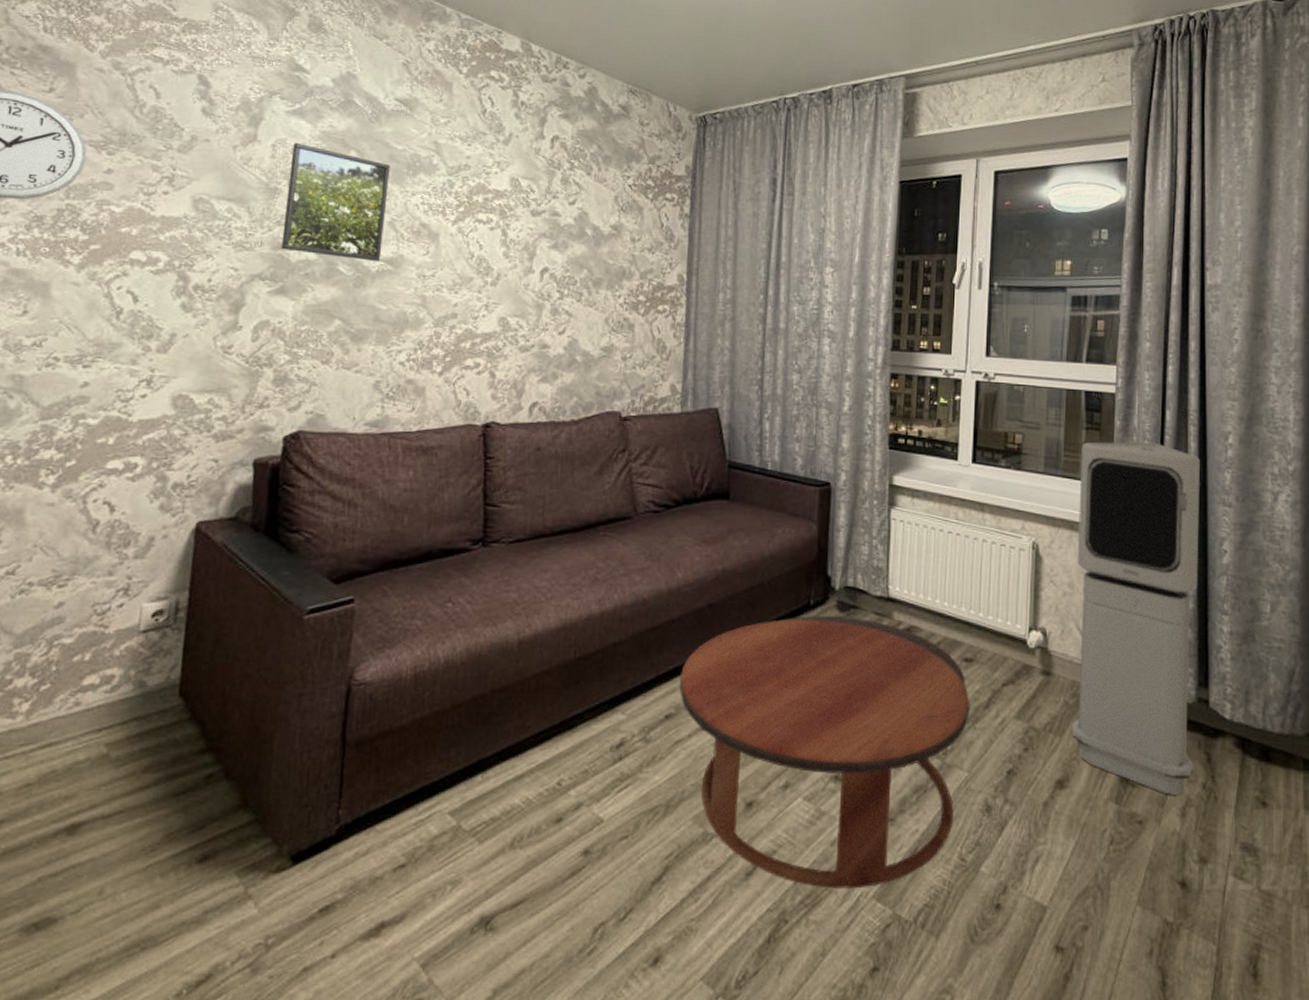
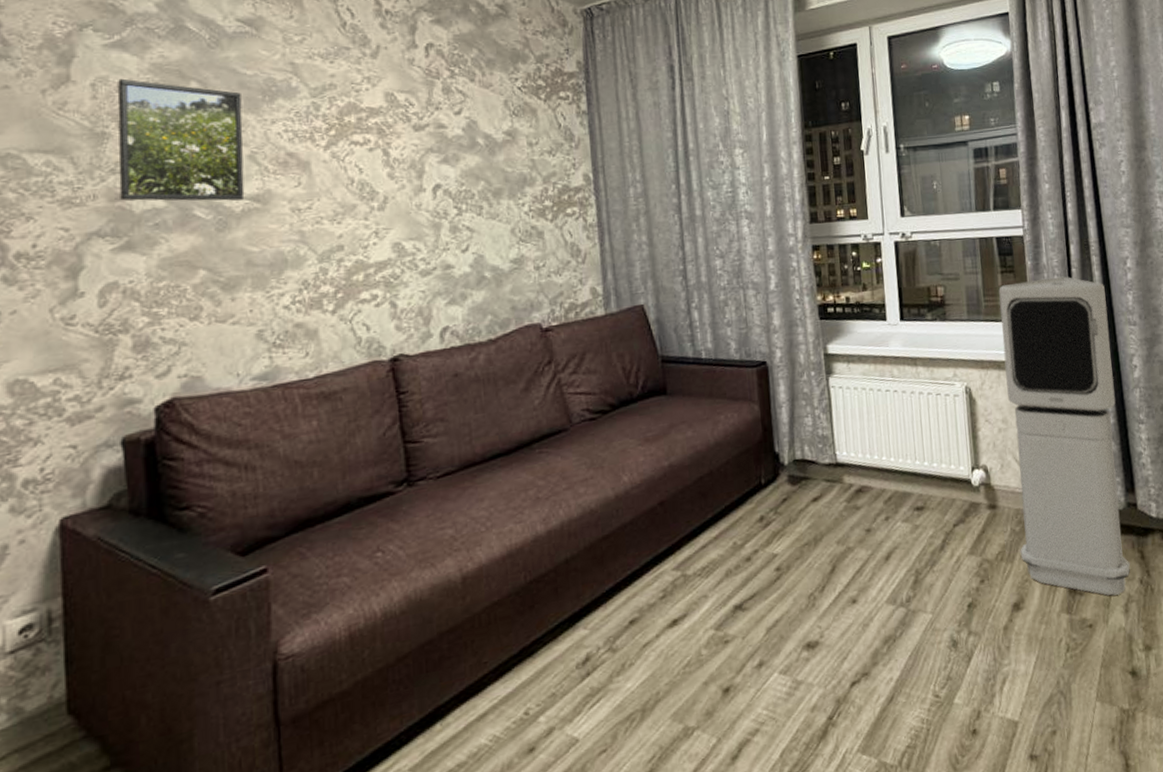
coffee table: present [679,616,970,889] -> none [639,488,927,756]

